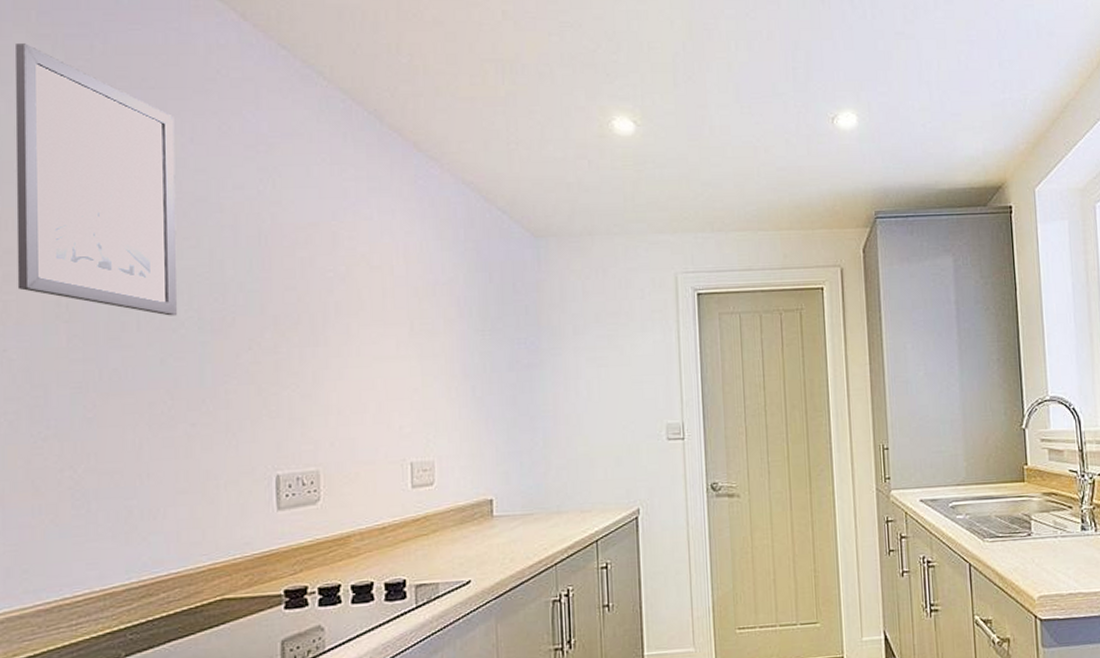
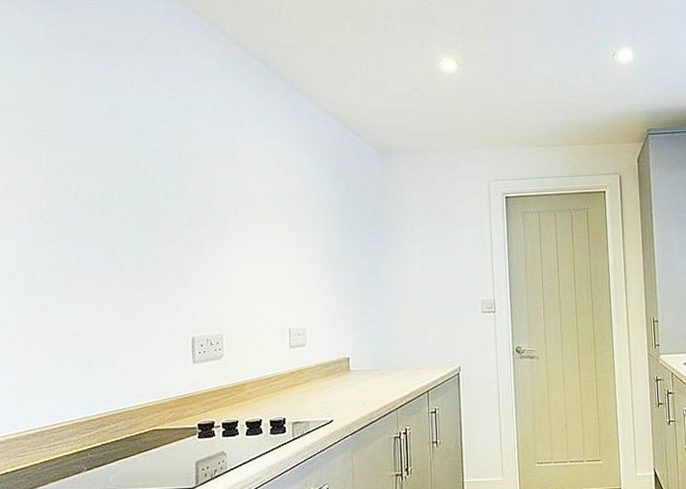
wall art: present [15,43,177,316] -> none [11,17,122,217]

